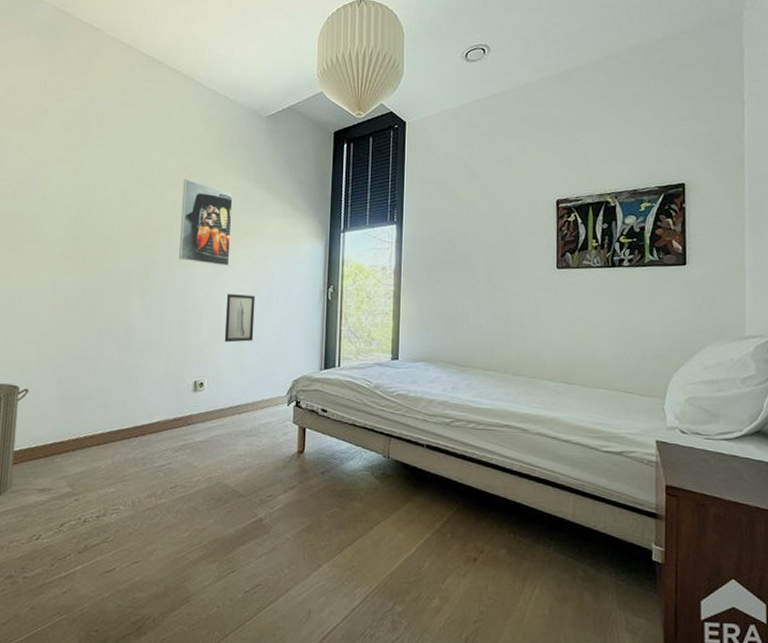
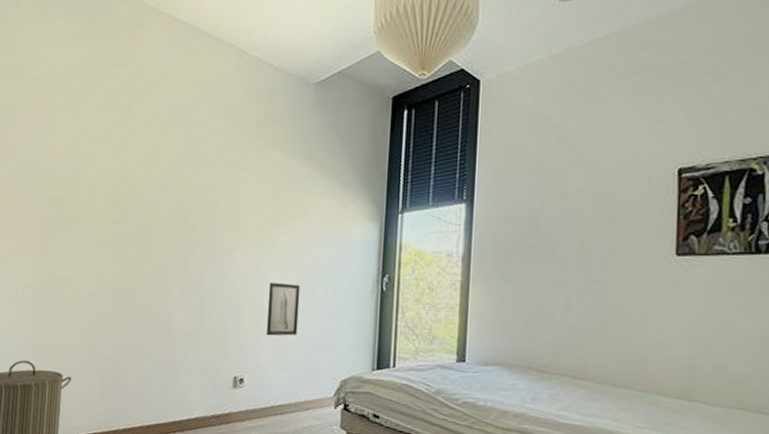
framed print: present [178,178,233,266] -> none [218,157,277,252]

